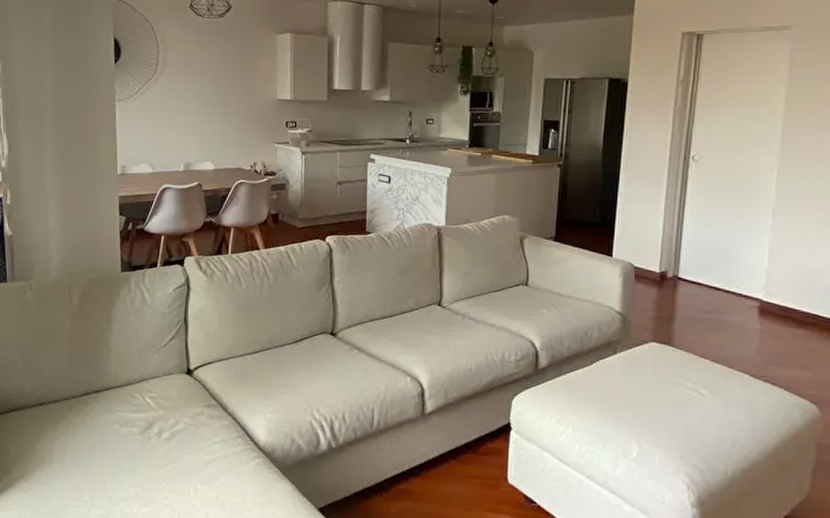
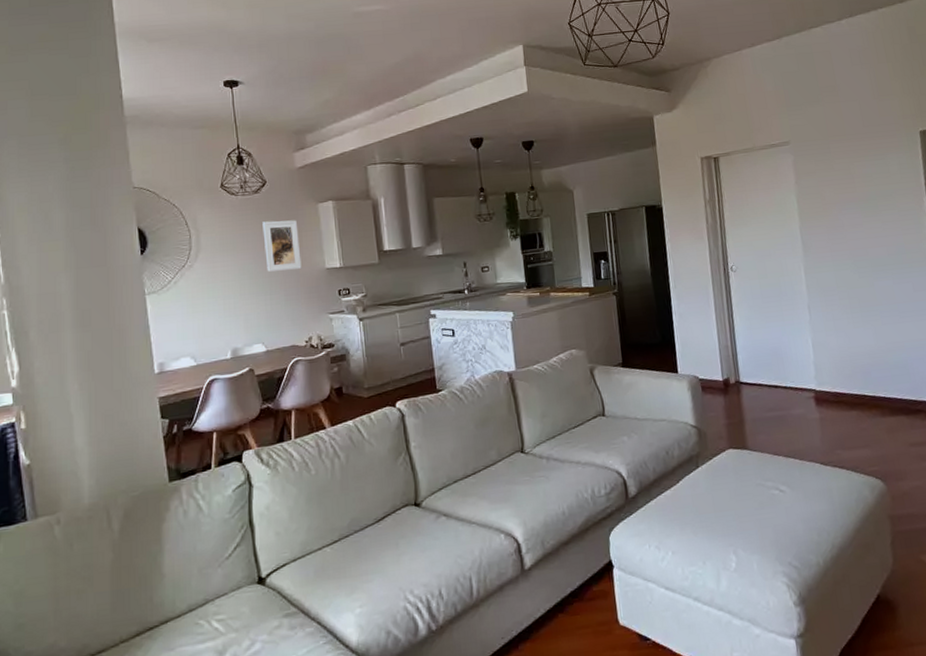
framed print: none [223,46,256,97] -> present [262,220,302,272]

